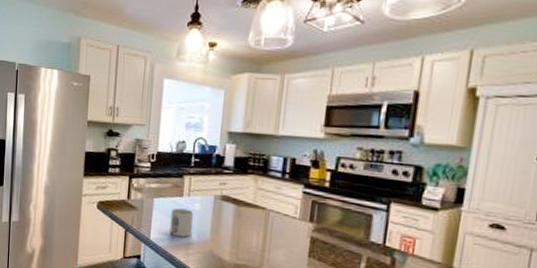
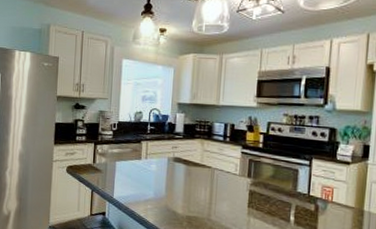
mug: present [169,208,194,237] -> none [130,169,151,195]

